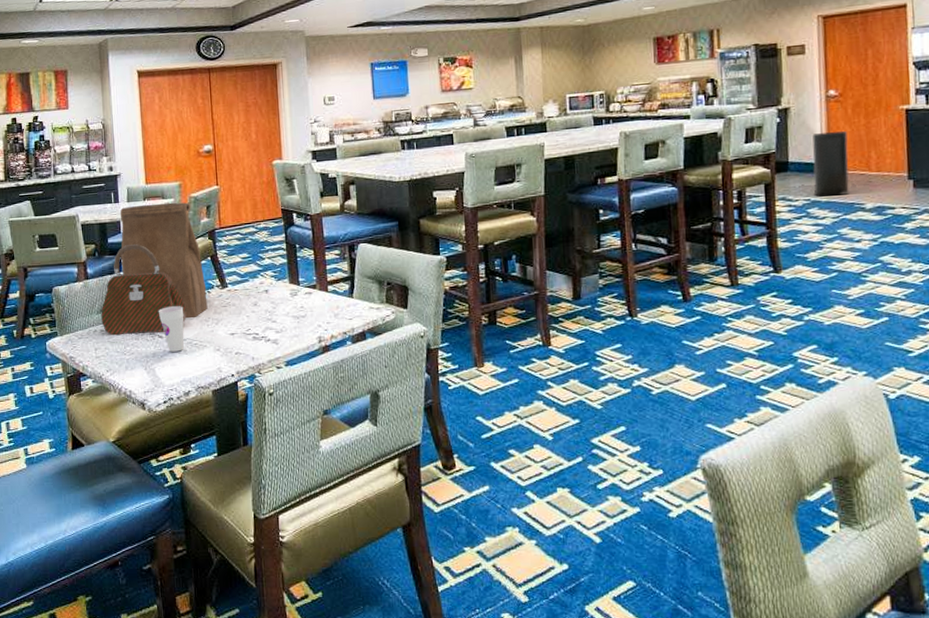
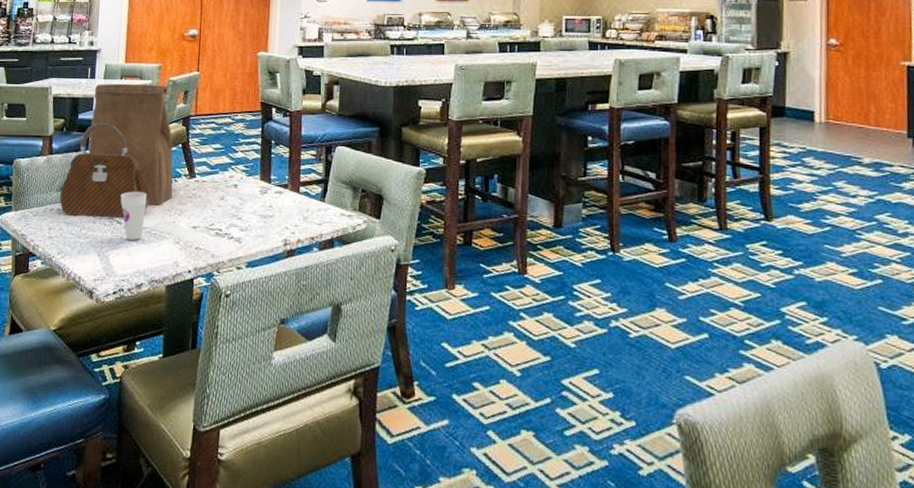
pedal bin: present [812,131,851,197] -> none [810,80,848,147]

